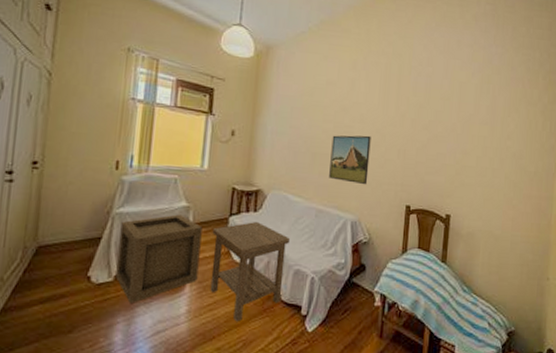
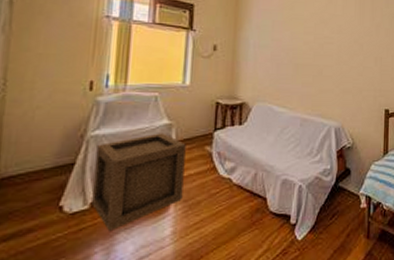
side table: present [210,222,291,322] -> none [196,135,277,238]
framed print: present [329,135,371,185] -> none [312,45,350,93]

